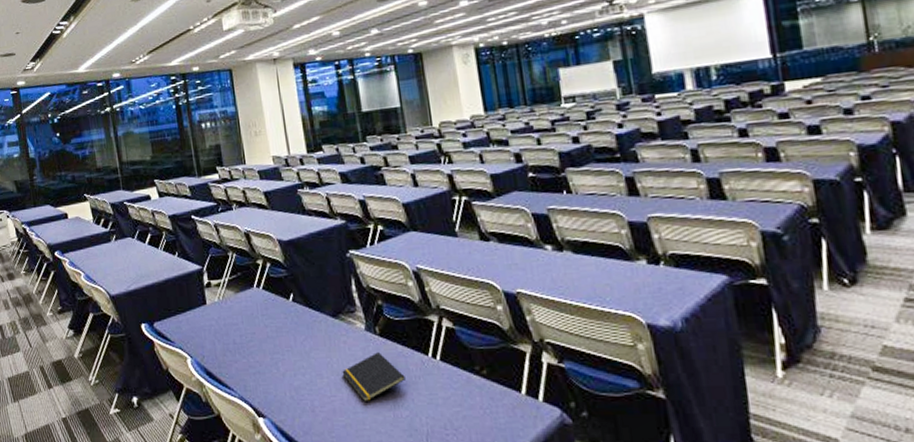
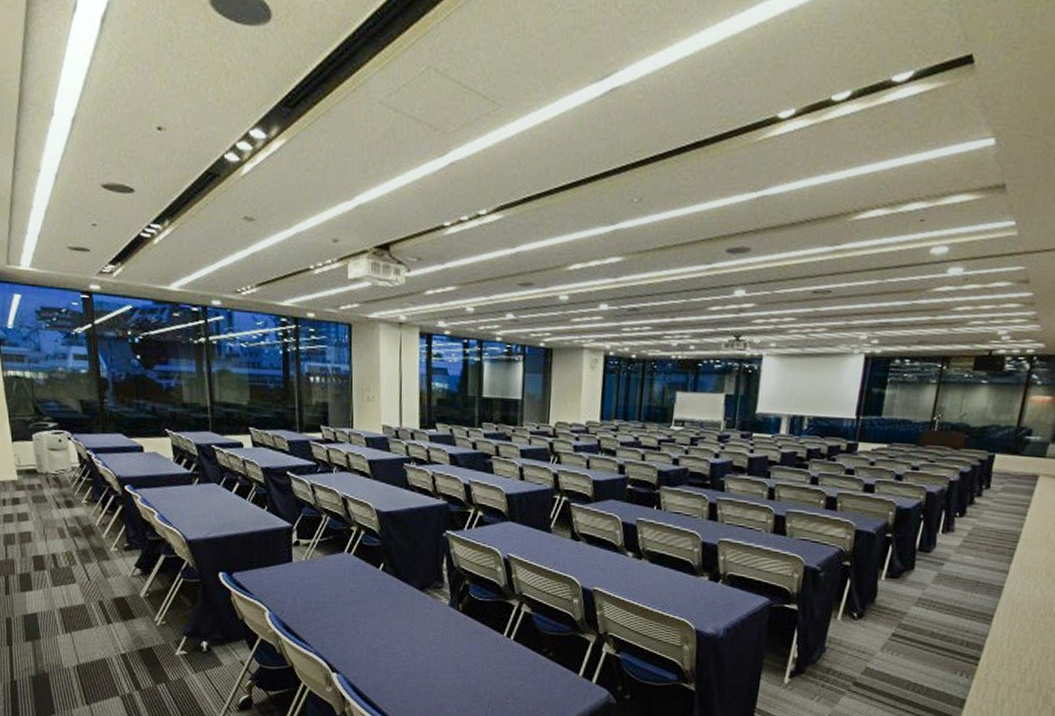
notepad: present [342,352,406,403] -> none [420,627,479,669]

